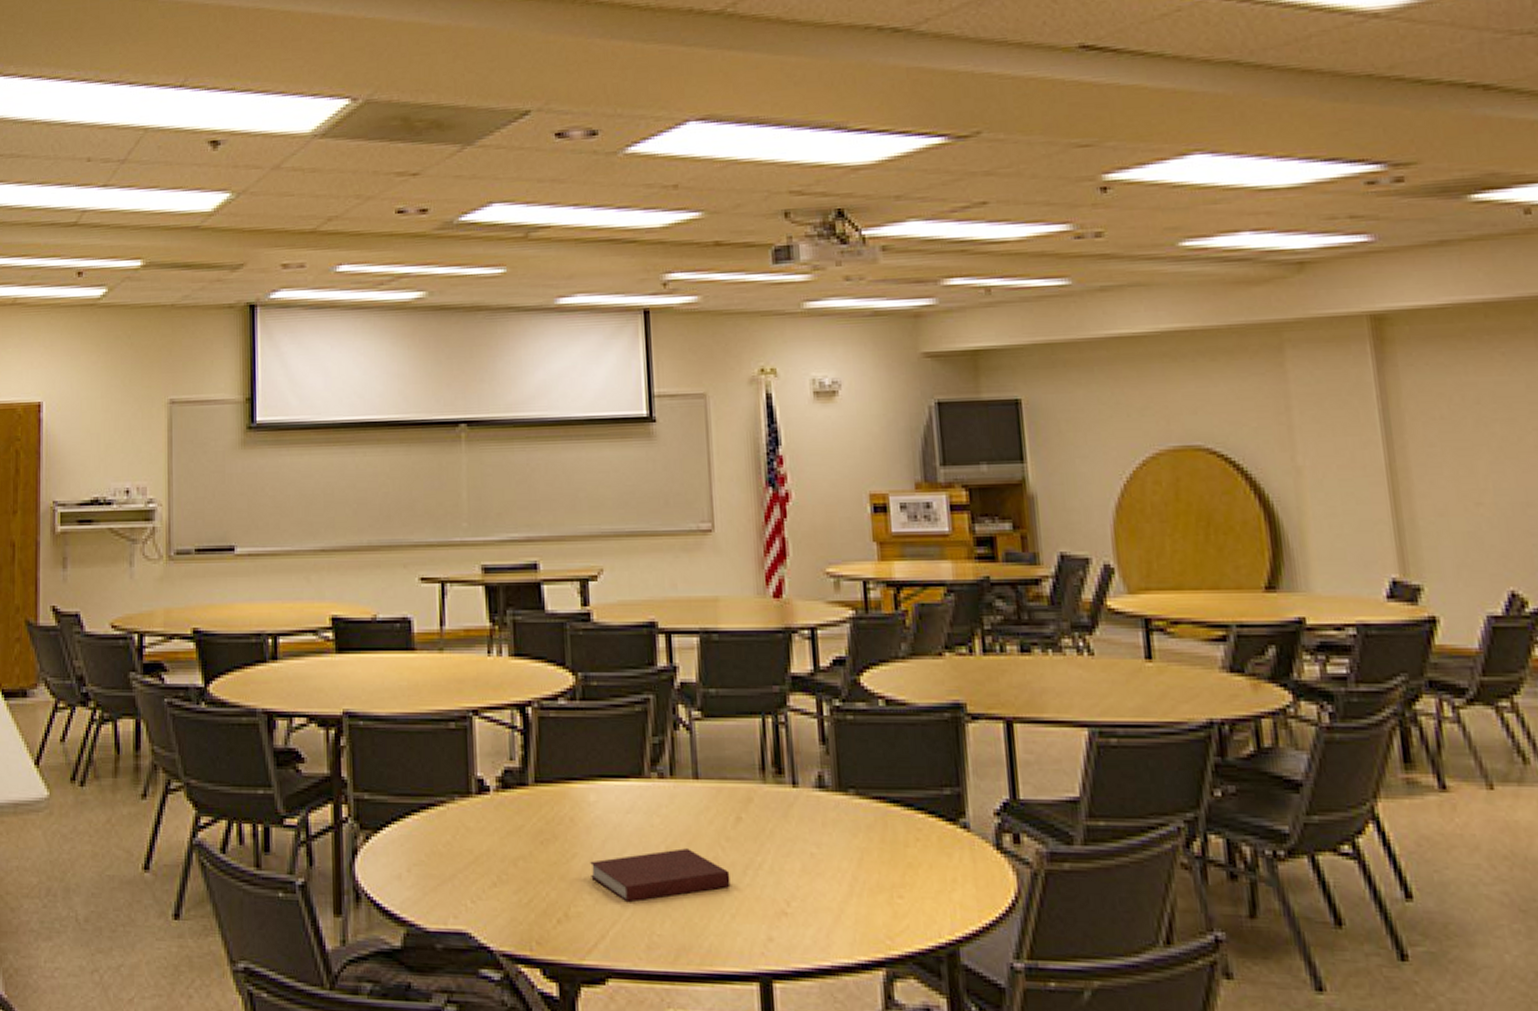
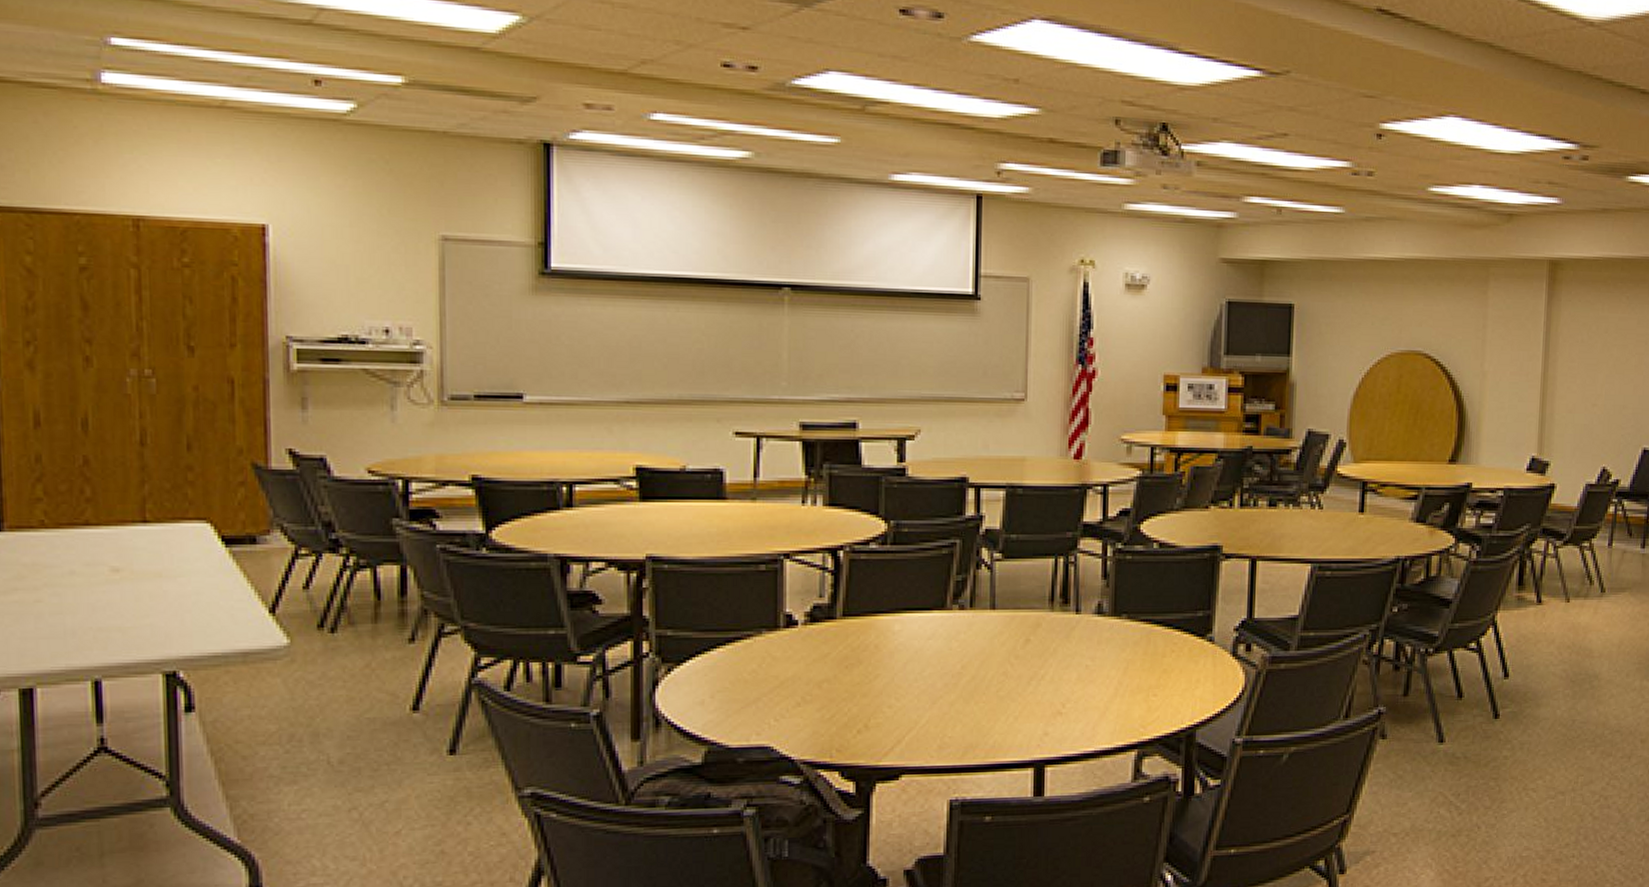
notebook: present [590,848,731,903] -> none [891,666,1016,713]

